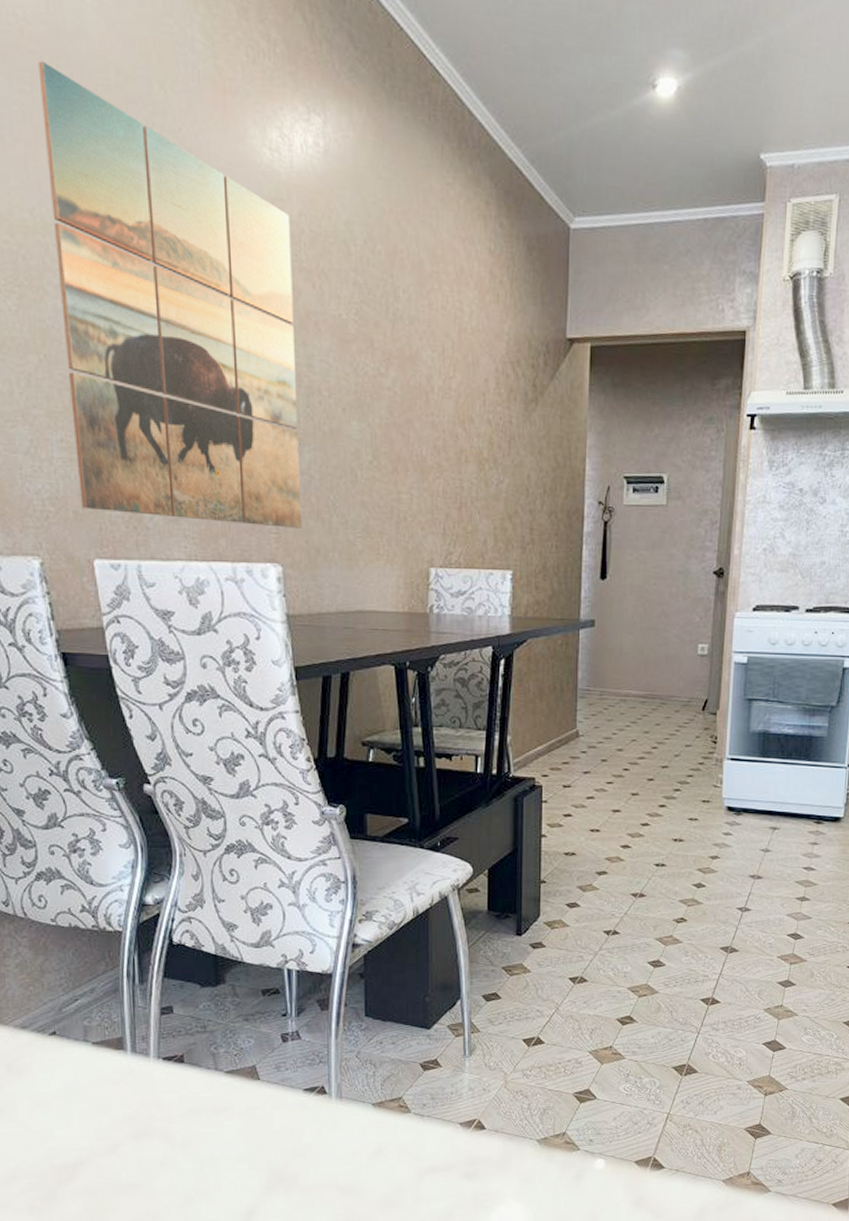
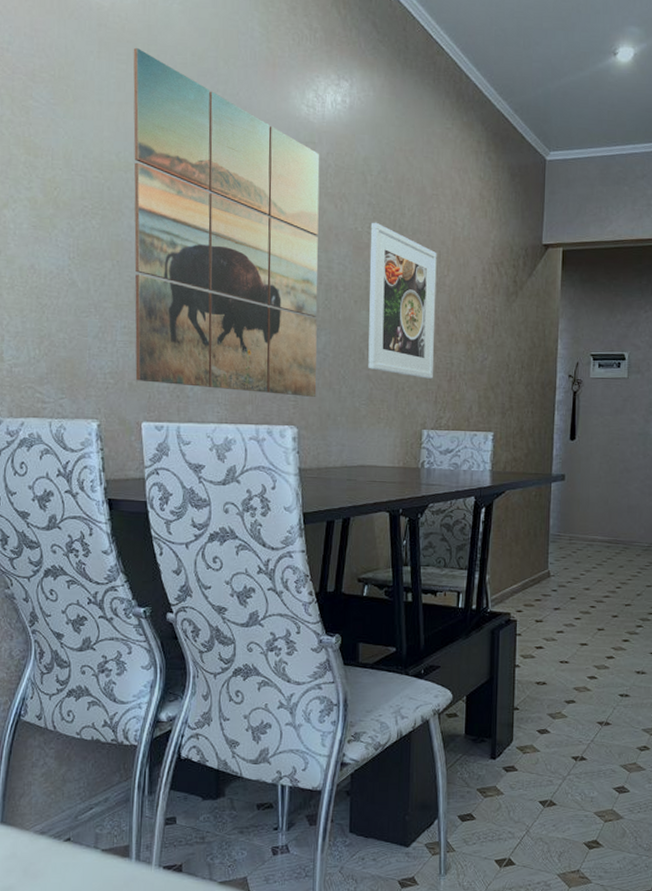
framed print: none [357,307,441,506] -> present [368,222,437,379]

